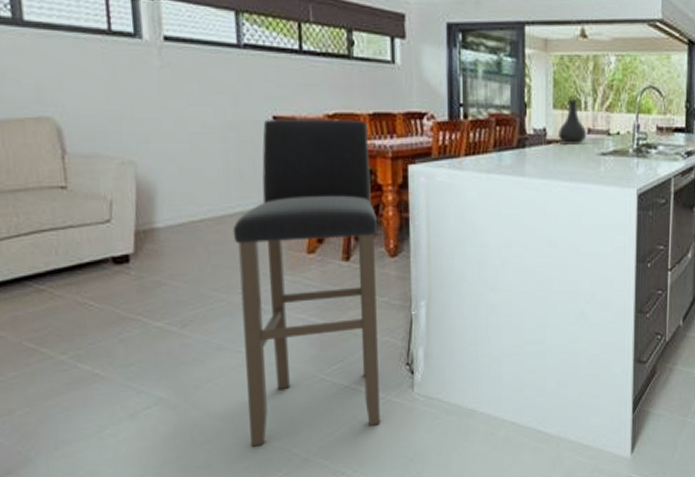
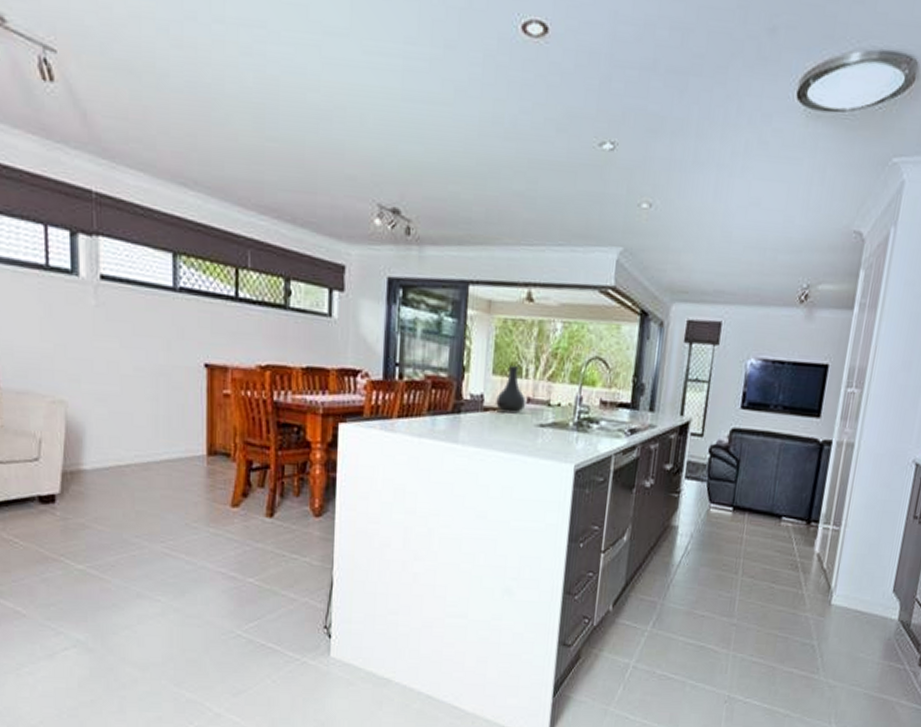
bar stool: present [232,118,380,447] -> none [158,367,304,697]

